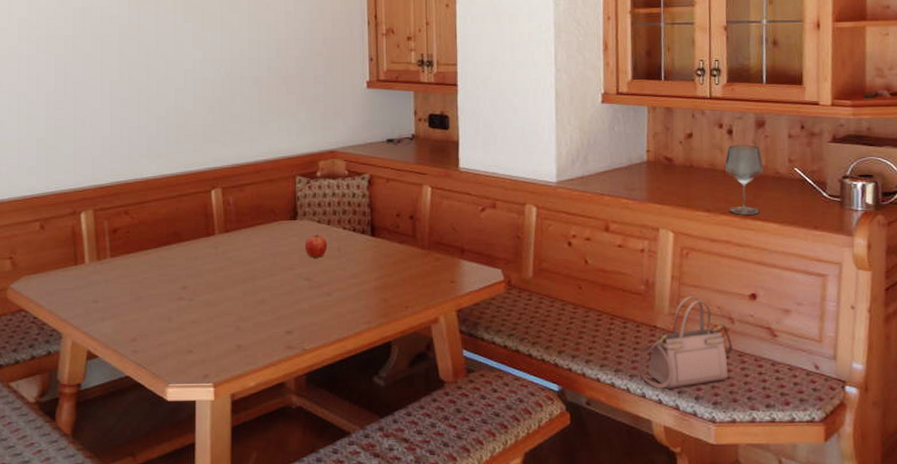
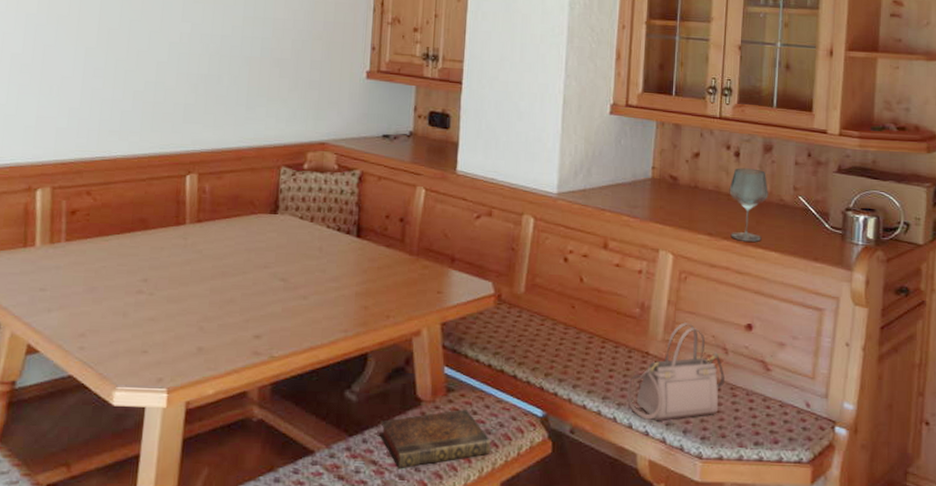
fruit: present [305,234,328,258] -> none [283,231,309,257]
book: none [408,388,513,444] -> present [379,409,492,468]

